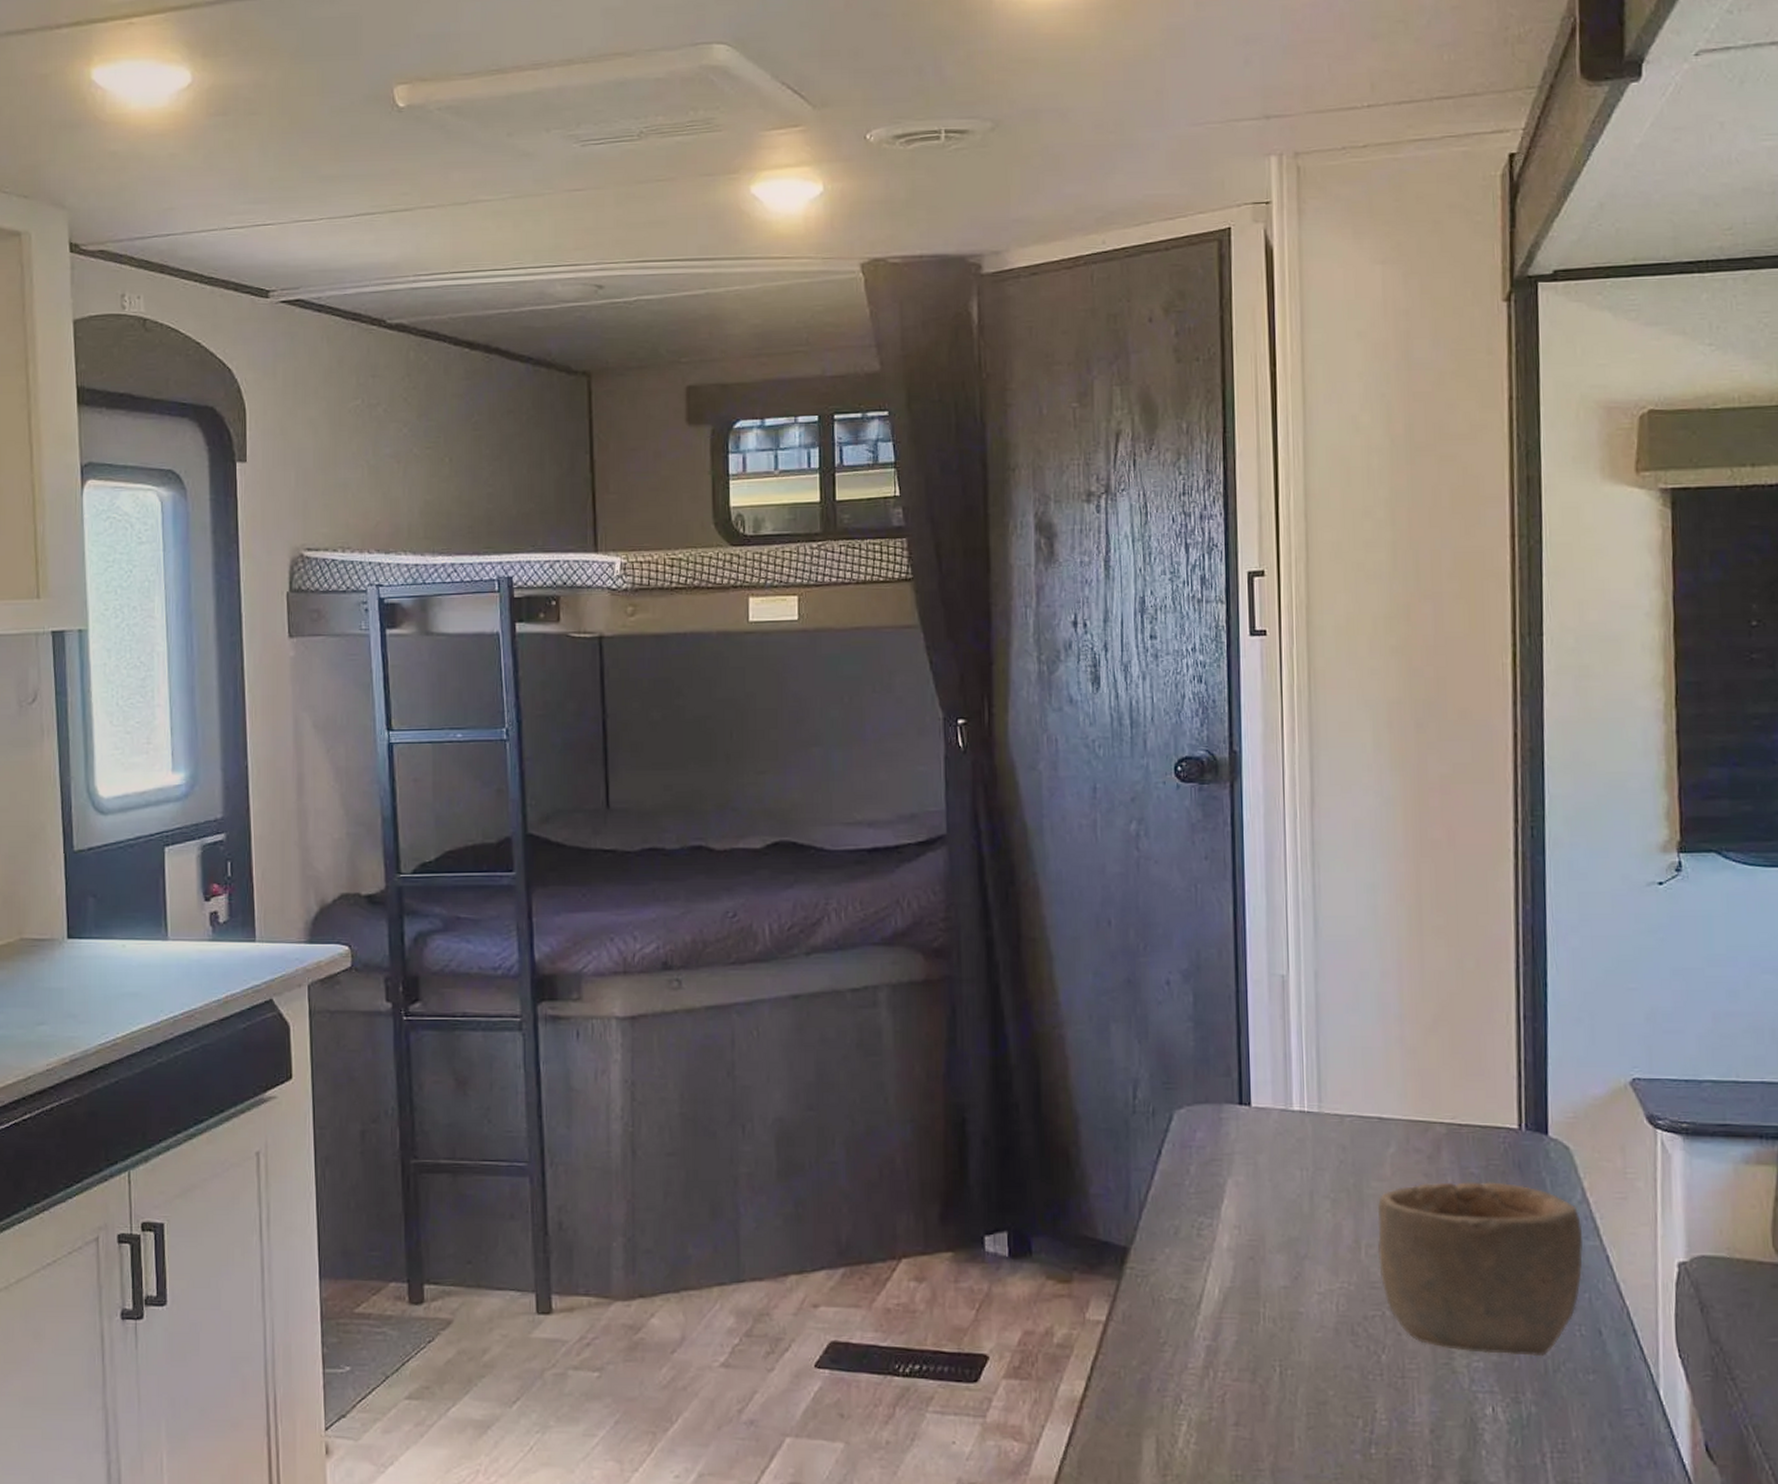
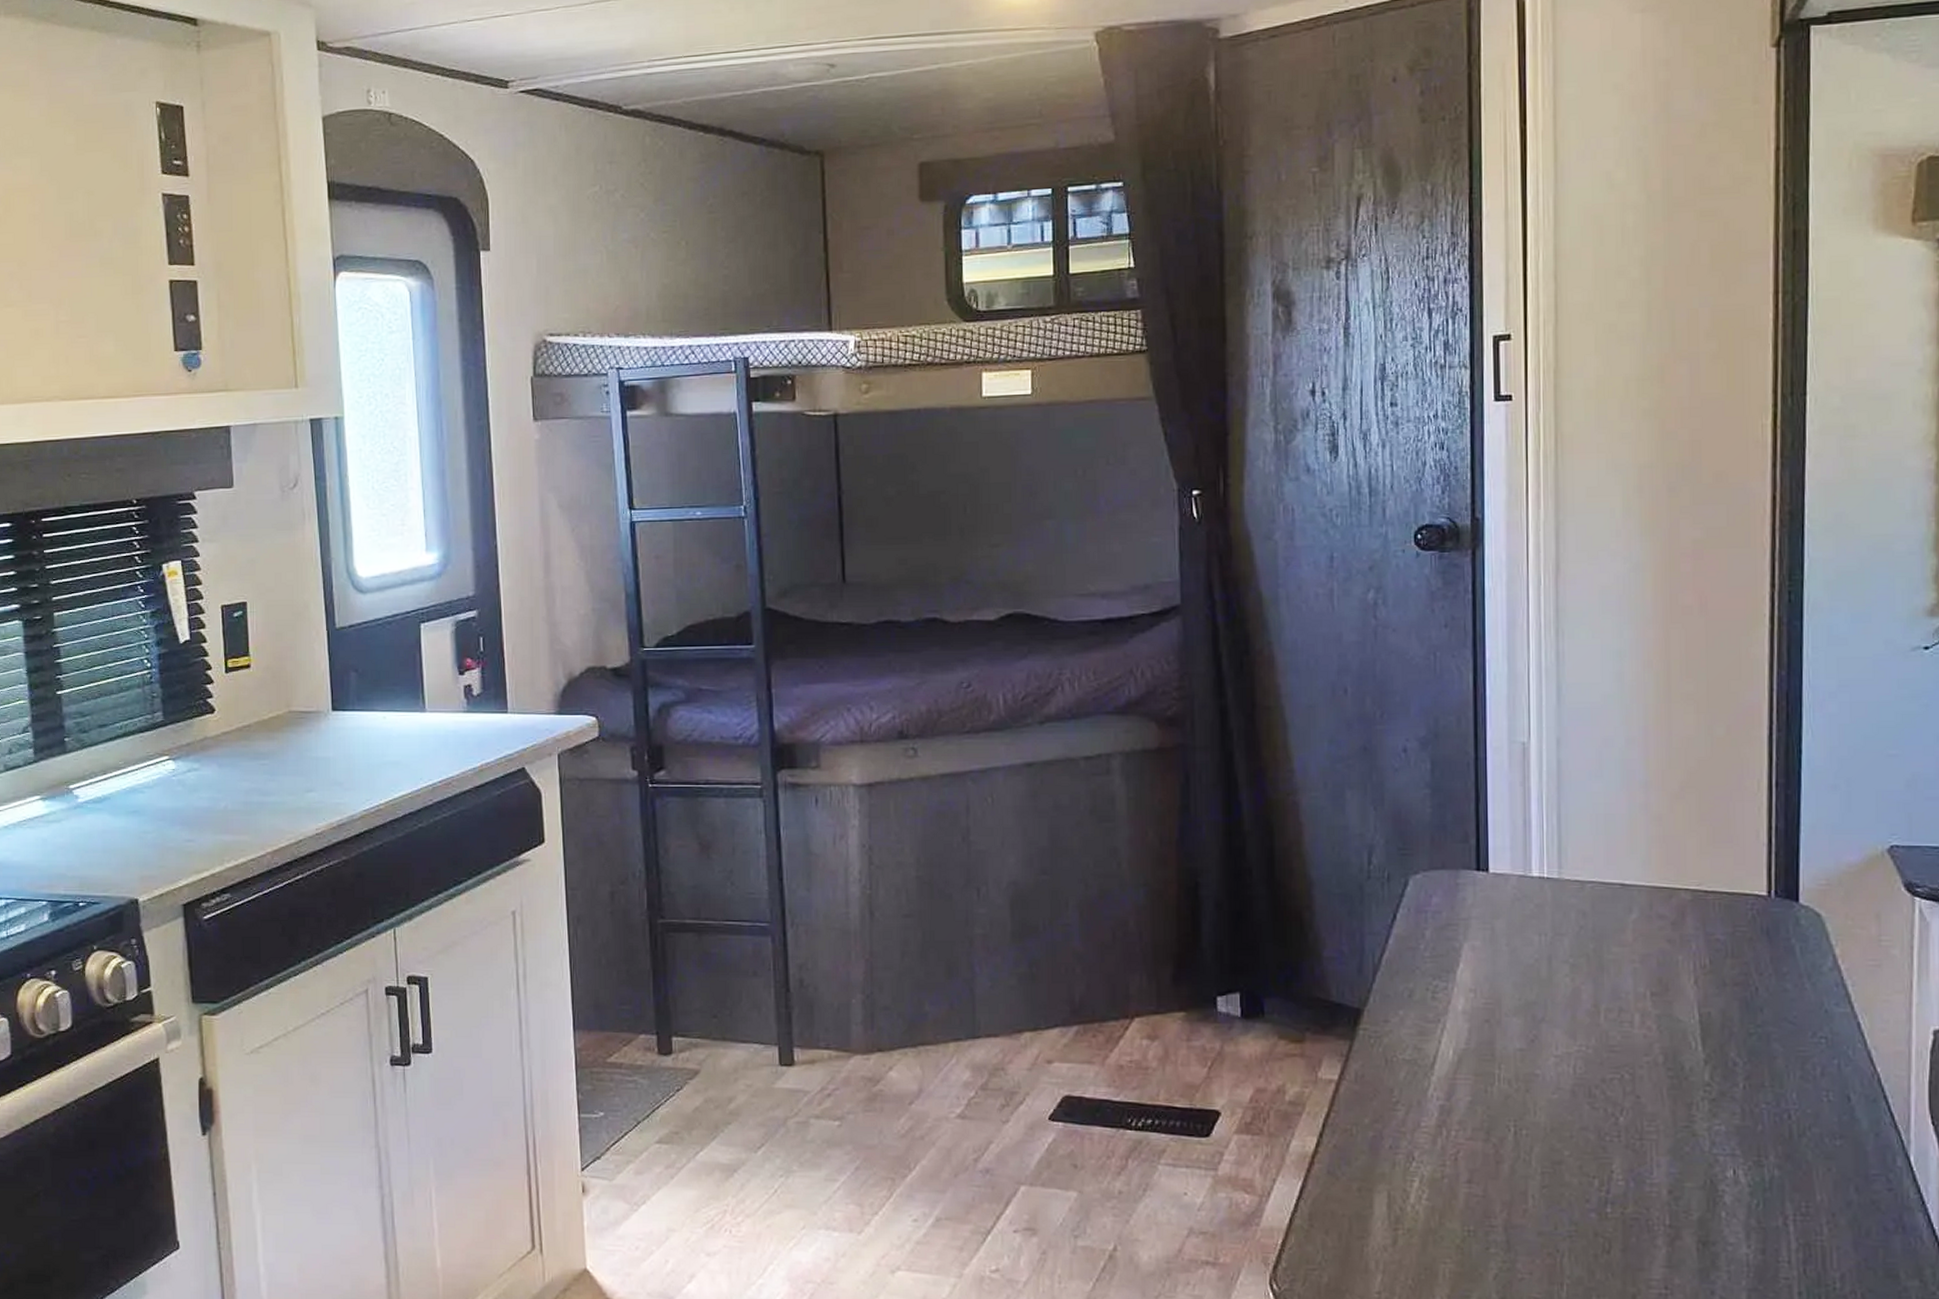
bowl: present [1377,1182,1583,1357] -> none [1618,948,1833,1122]

